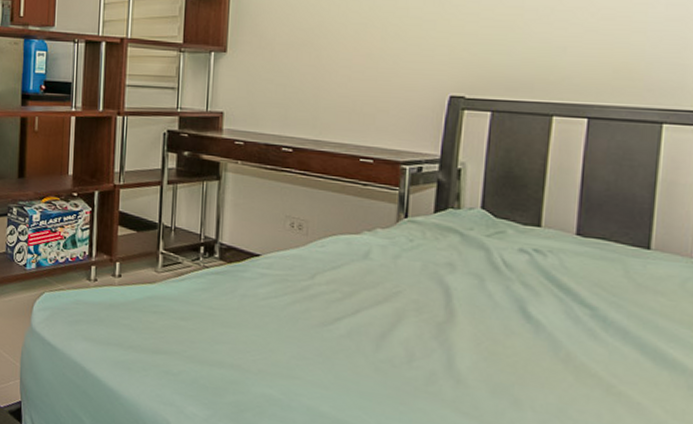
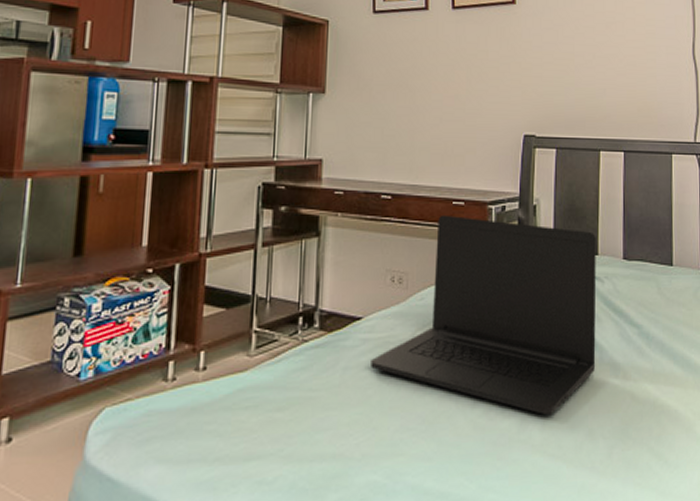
laptop: none [268,170,540,376] -> present [371,214,597,416]

